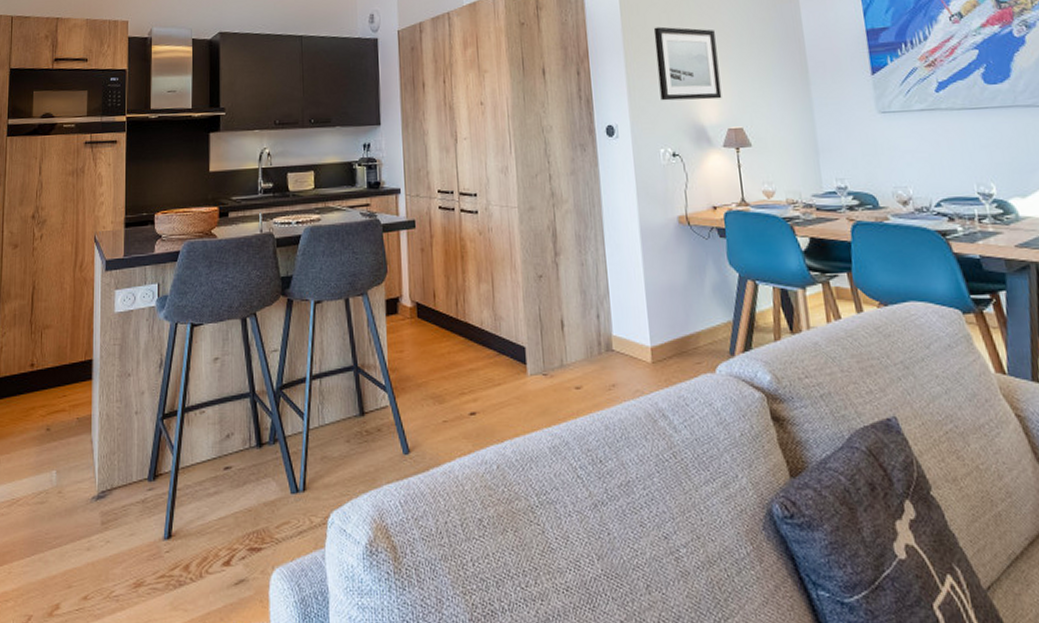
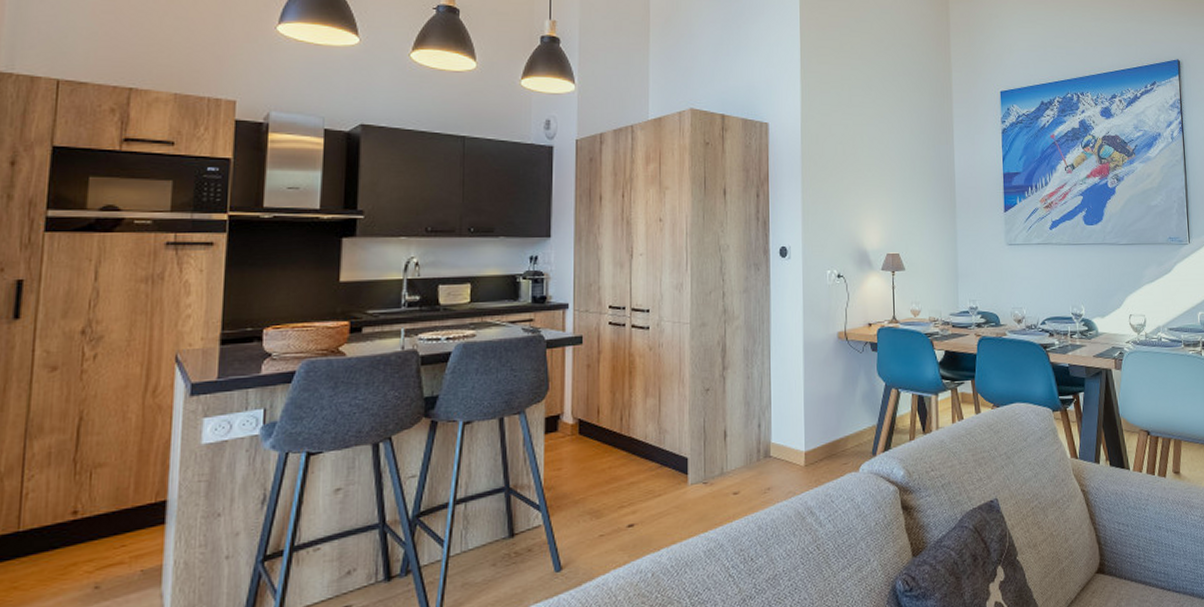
wall art: present [653,26,722,101] -> none [829,157,884,227]

